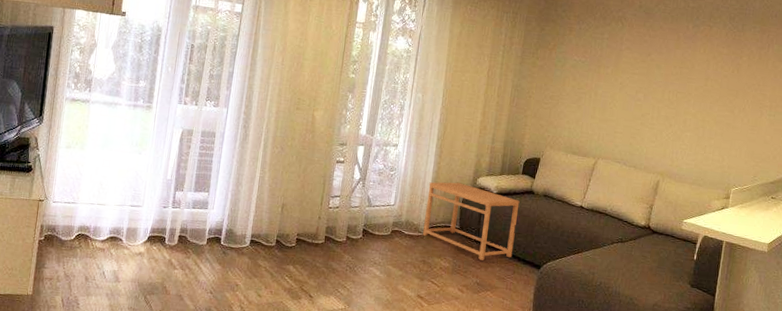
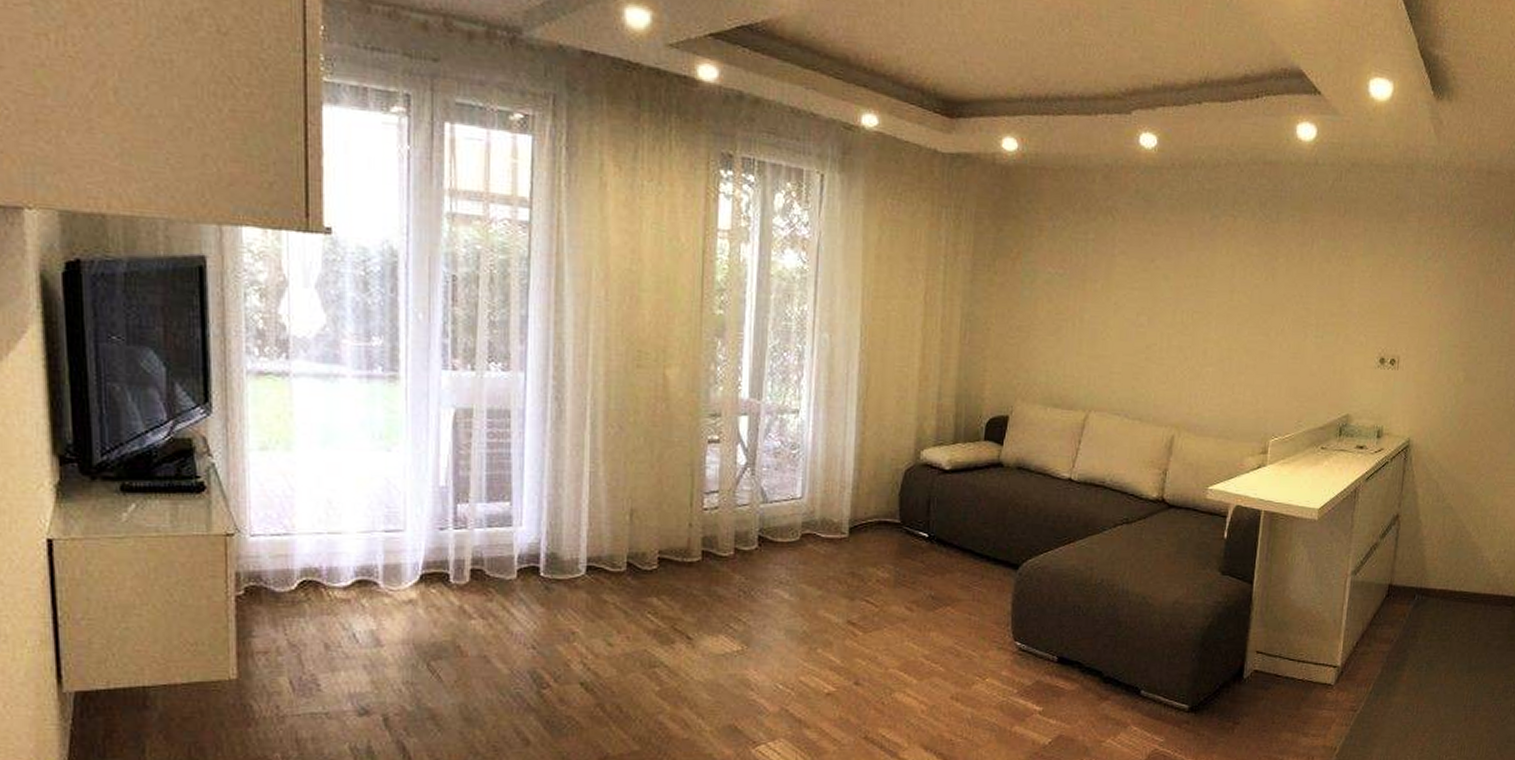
side table: present [423,182,520,261] -> none [848,458,984,565]

